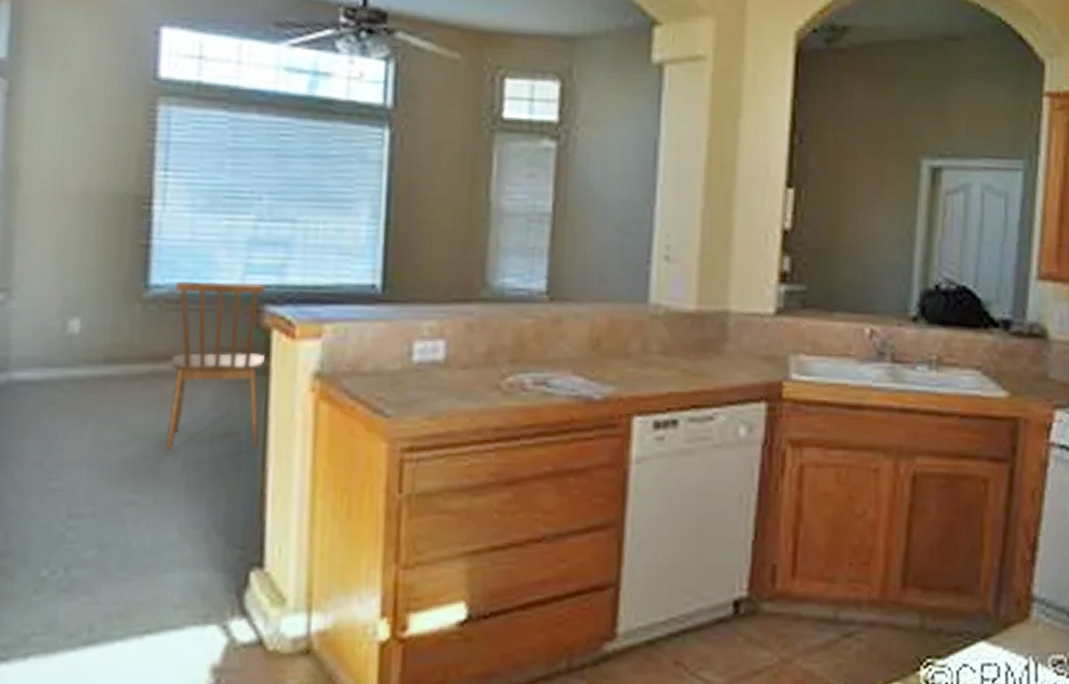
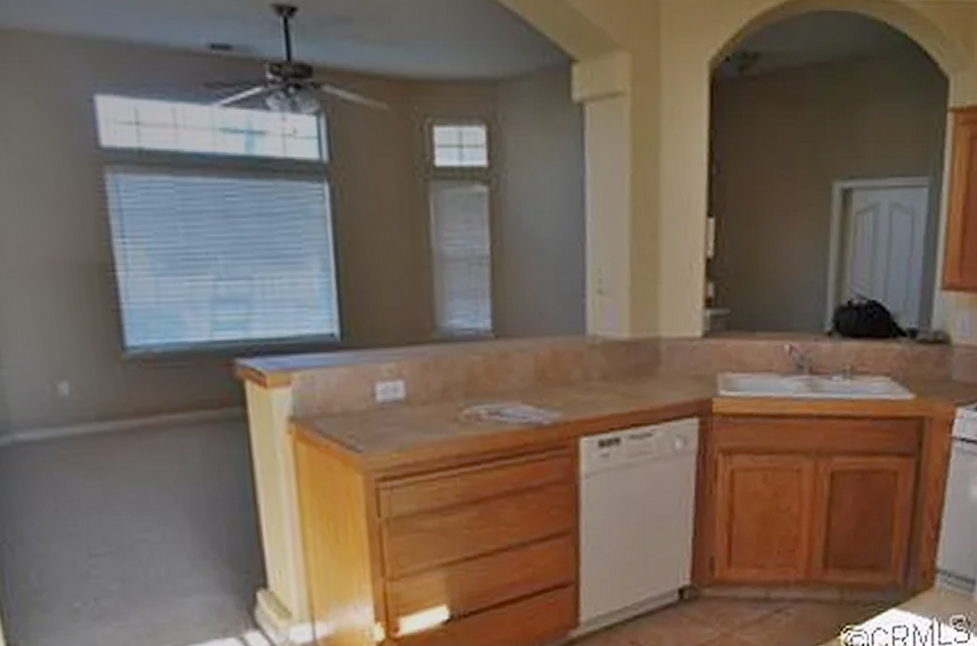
dining chair: present [166,281,267,452] -> none [150,340,249,495]

